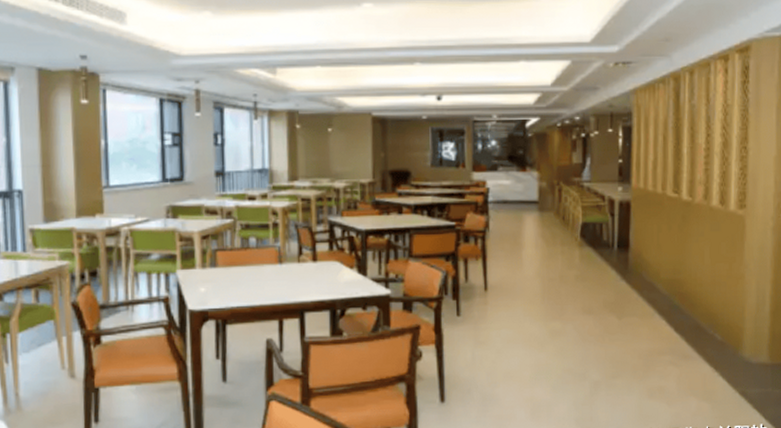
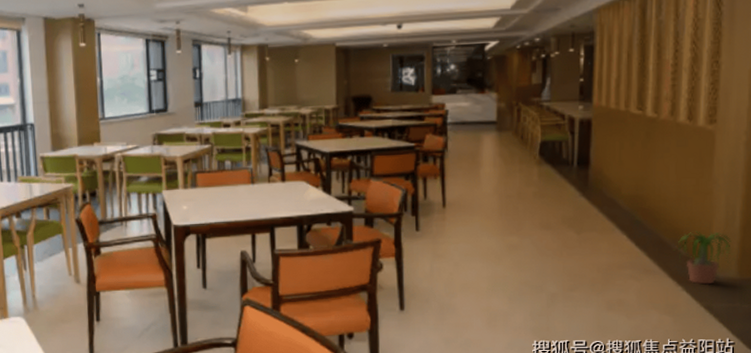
potted plant: none [710,315,766,370] -> present [674,231,735,285]

